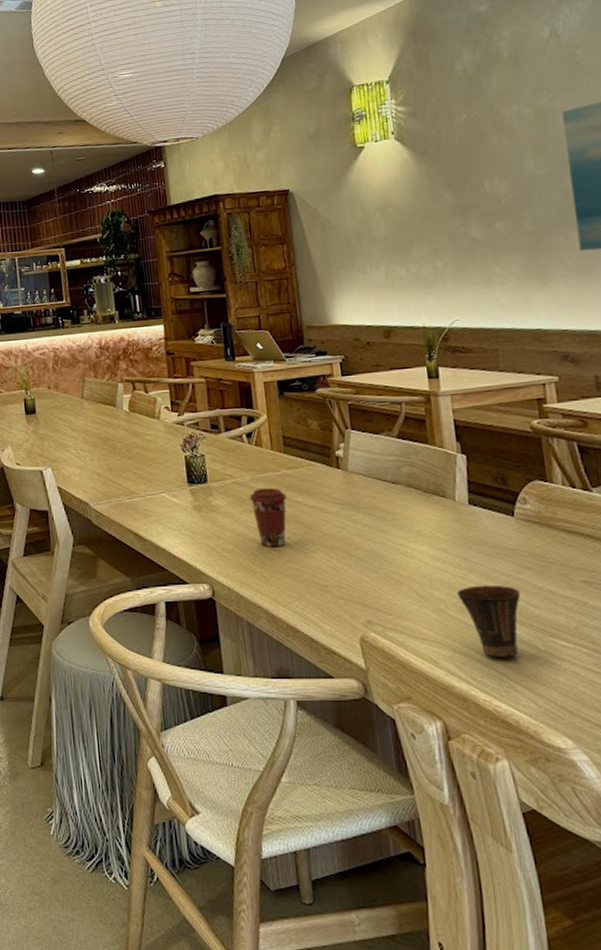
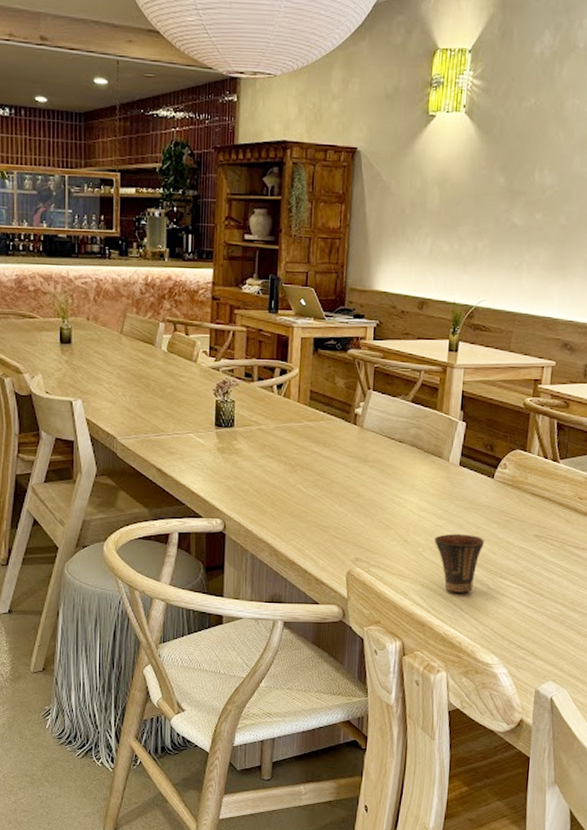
coffee cup: present [249,487,287,548] -> none [270,436,305,491]

